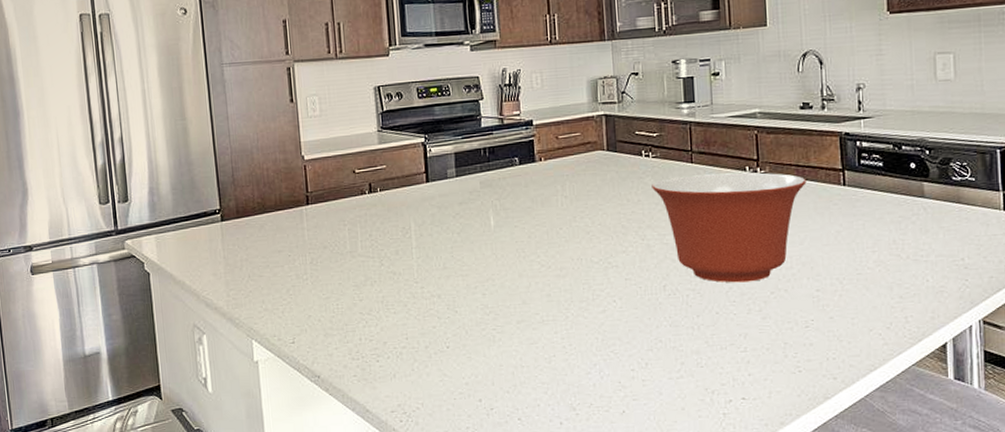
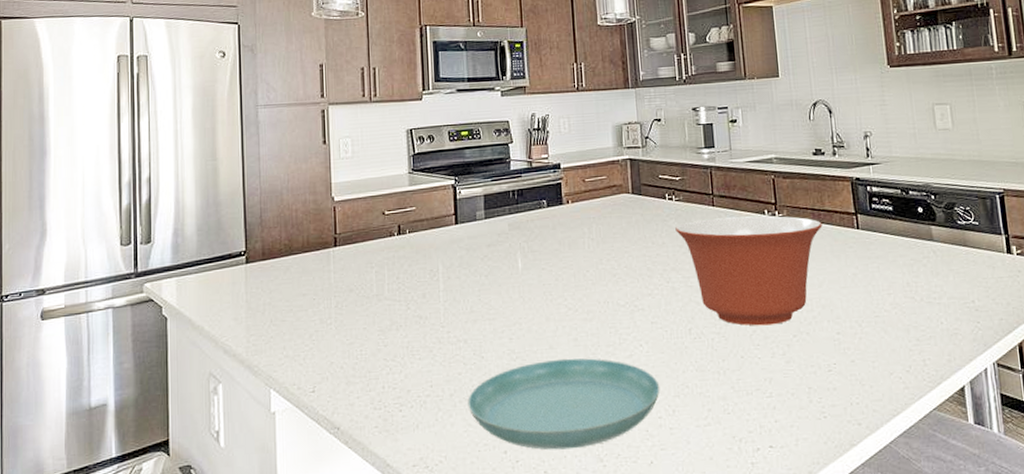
saucer: none [442,313,633,399] -> present [468,358,660,450]

